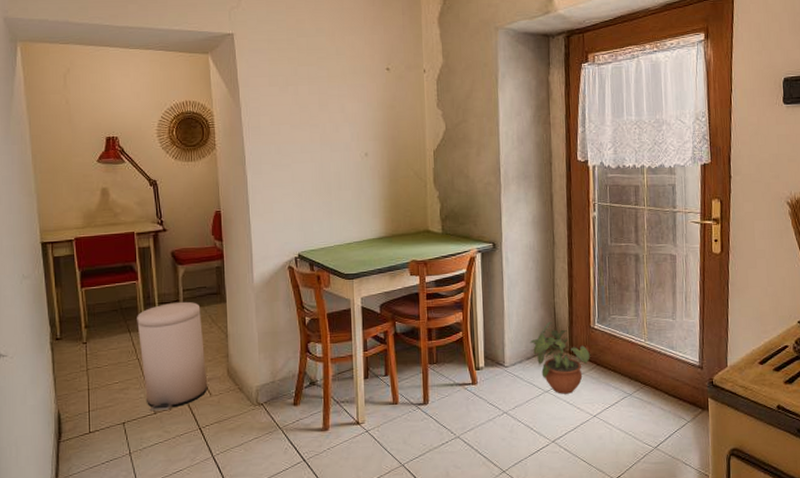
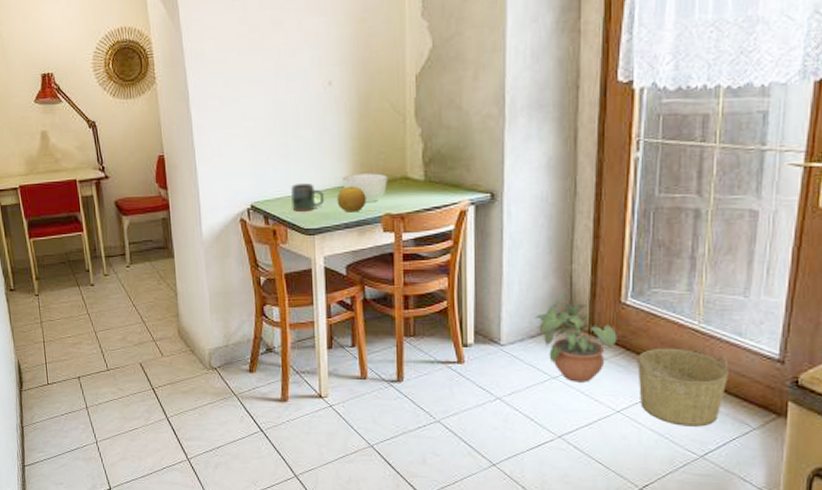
pedal bin: present [137,301,208,412] -> none [84,255,159,369]
mug: none [333,236,362,259] -> present [291,183,325,212]
fruit: none [372,238,396,260] -> present [337,186,367,213]
bowl: none [376,227,414,252] -> present [342,173,389,203]
basket: none [604,361,668,424] -> present [636,347,729,427]

